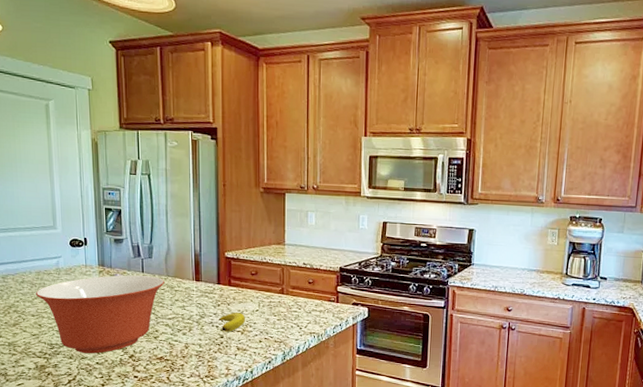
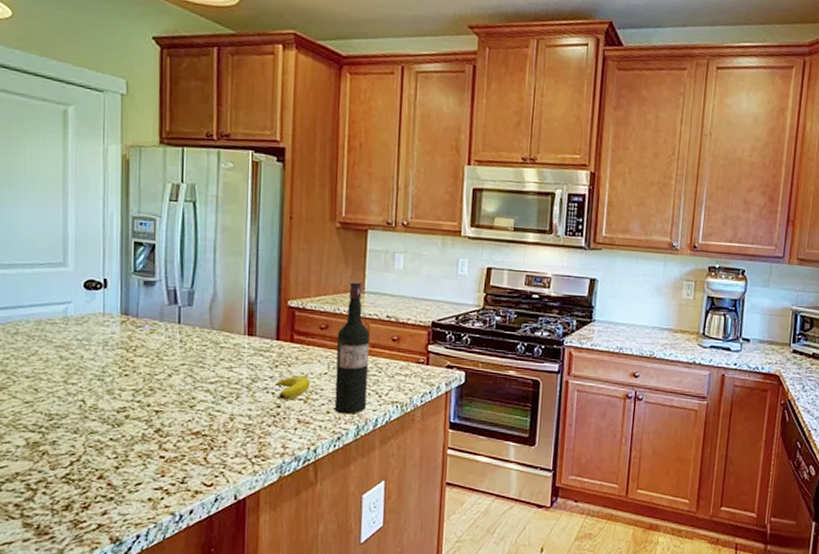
mixing bowl: present [35,275,165,354] -> none [32,326,207,428]
wine bottle: none [264,235,291,343] -> present [334,281,370,414]

